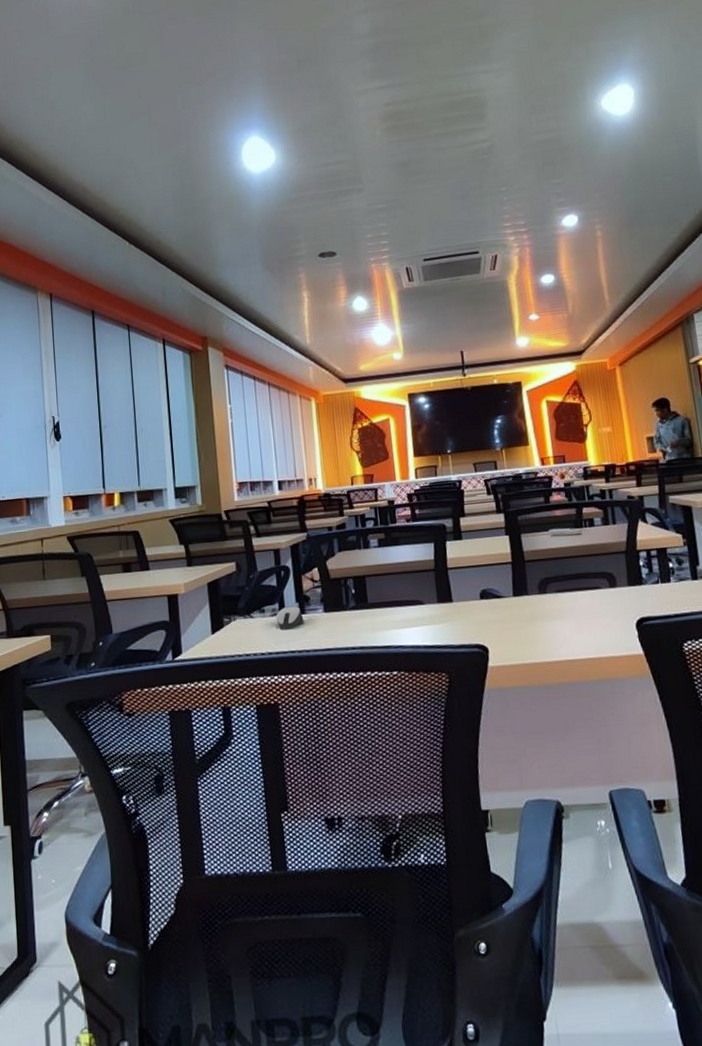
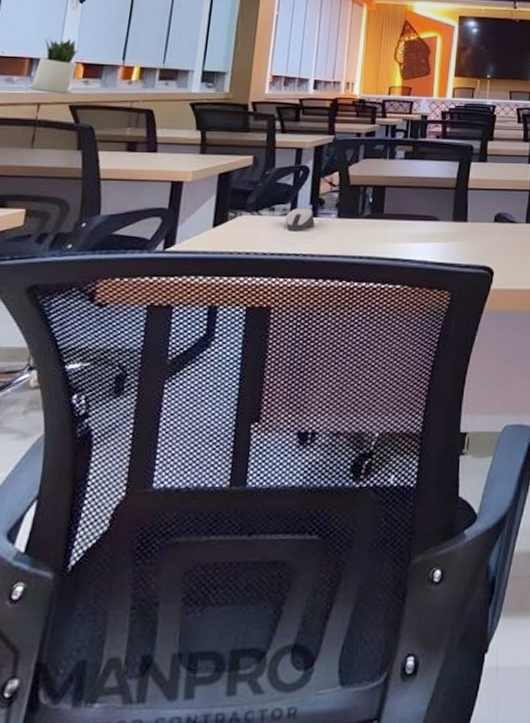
planter: none [29,476,67,528] -> present [27,37,78,95]

